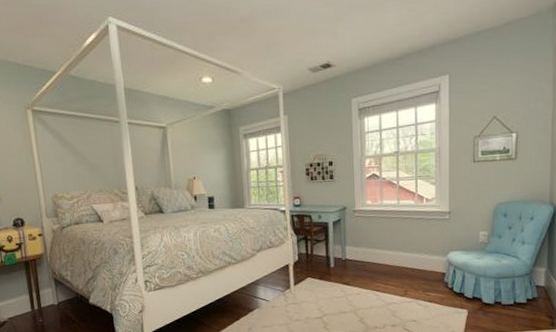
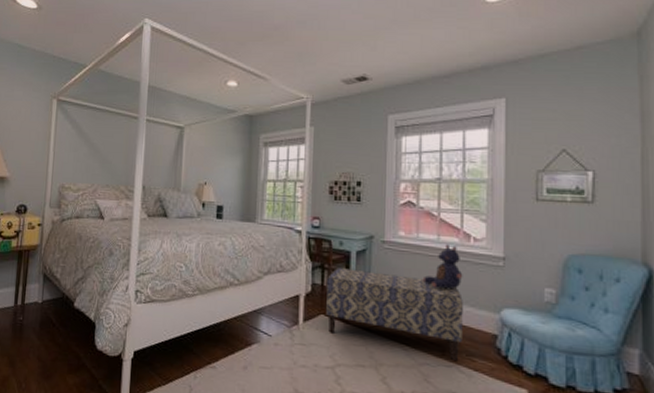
bench: none [311,237,420,297] -> present [326,268,463,360]
teddy bear: none [387,206,419,244] -> present [422,244,463,290]

